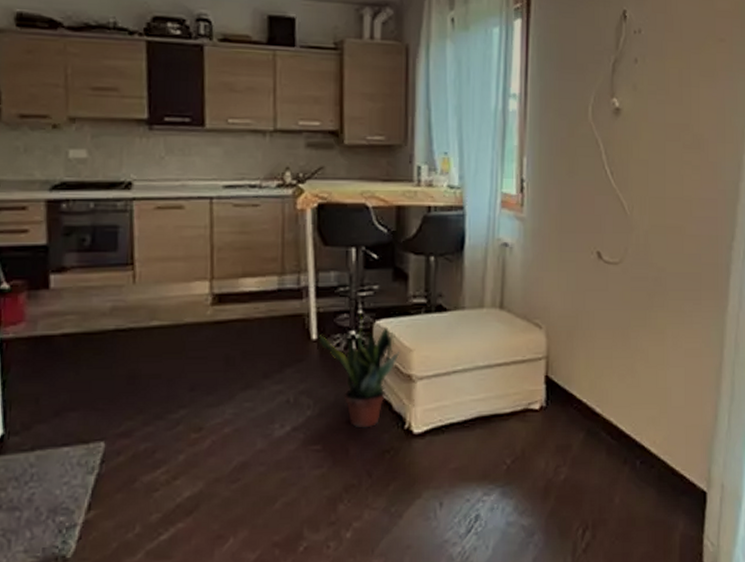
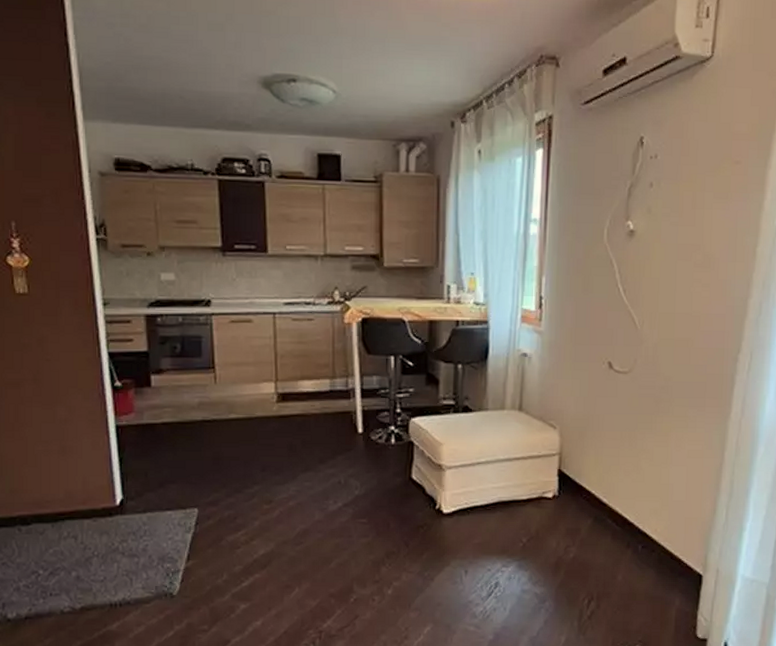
potted plant: present [317,311,400,428] -> none [363,410,432,507]

